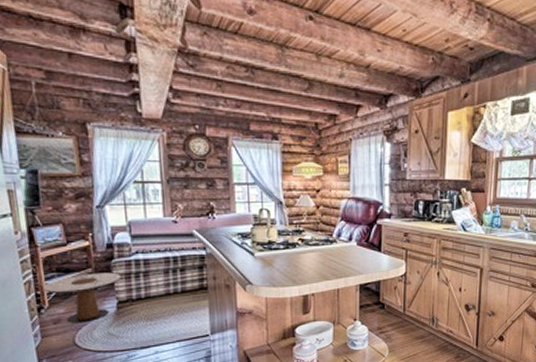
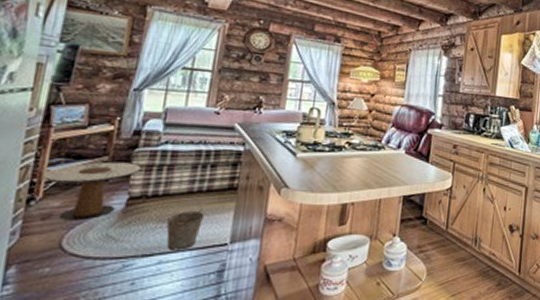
bucket: none [154,299,185,342] -> present [166,198,205,250]

